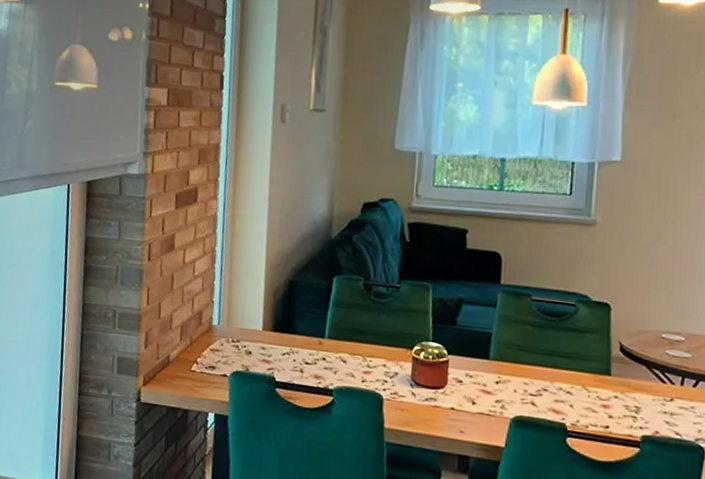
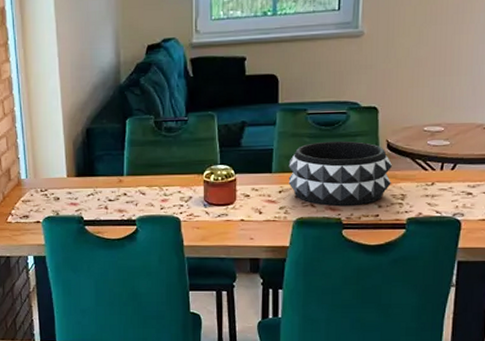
decorative bowl: none [507,333,626,412] -> present [288,141,393,207]

